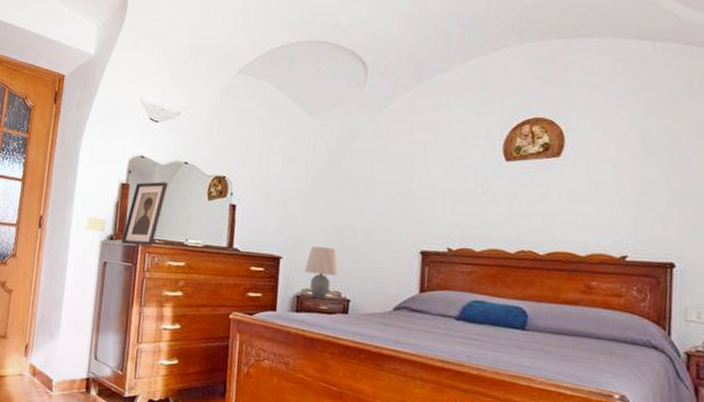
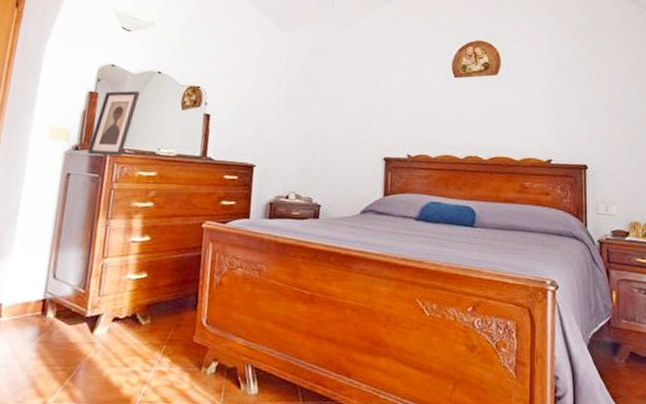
table lamp: present [304,246,339,300] -> none [277,154,310,206]

